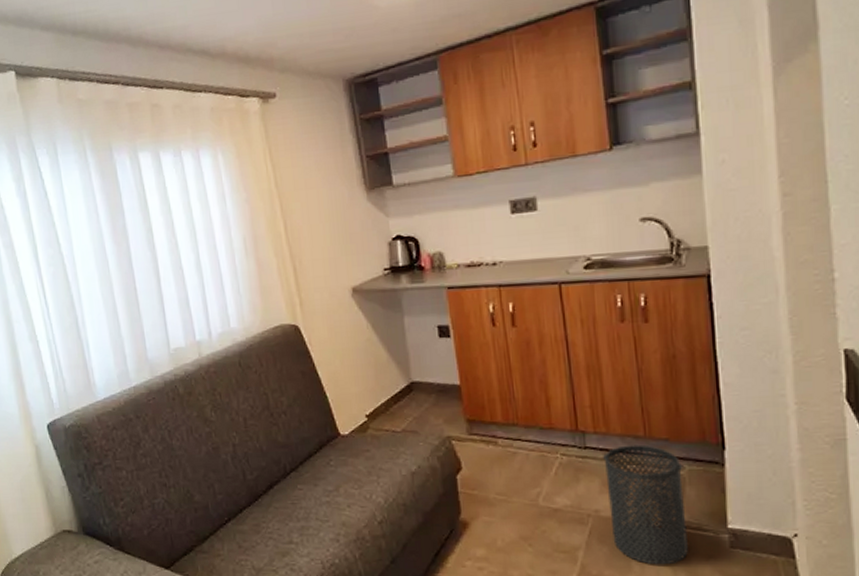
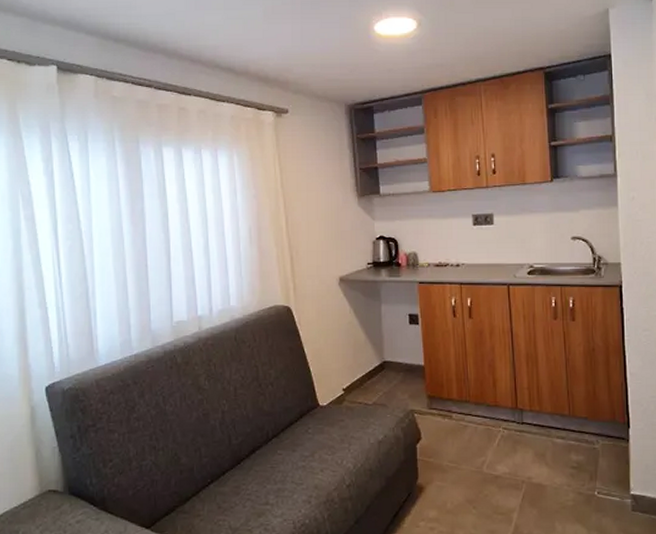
trash can: present [602,444,688,565] -> none [535,422,600,526]

